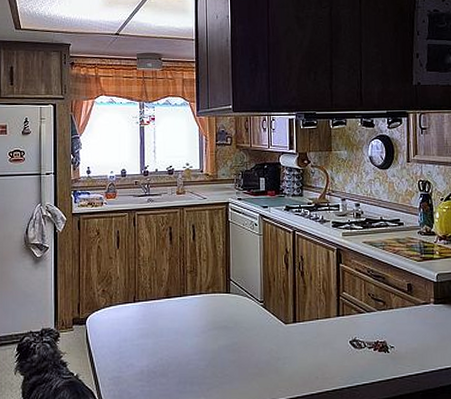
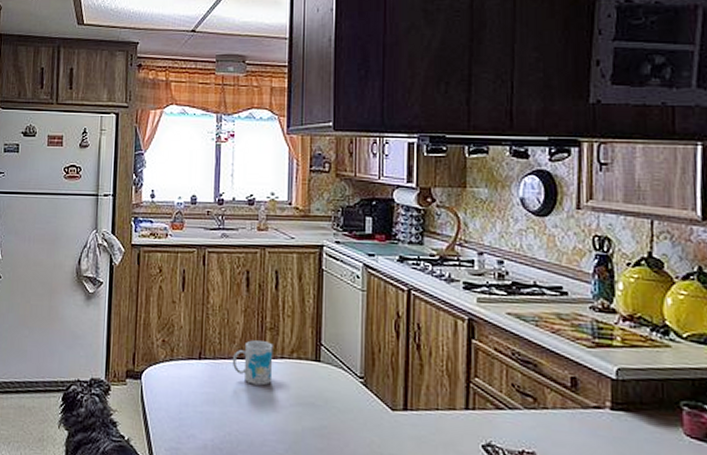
mug: none [160,282,194,317] -> present [232,340,273,386]

